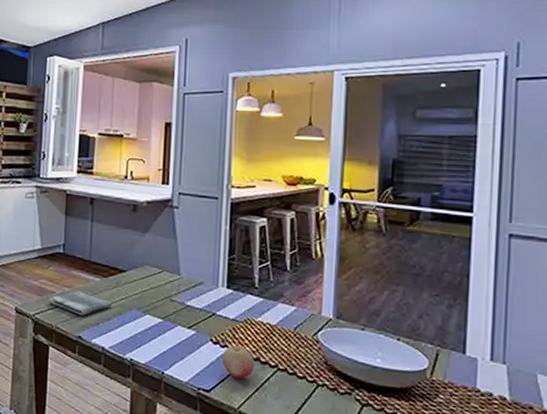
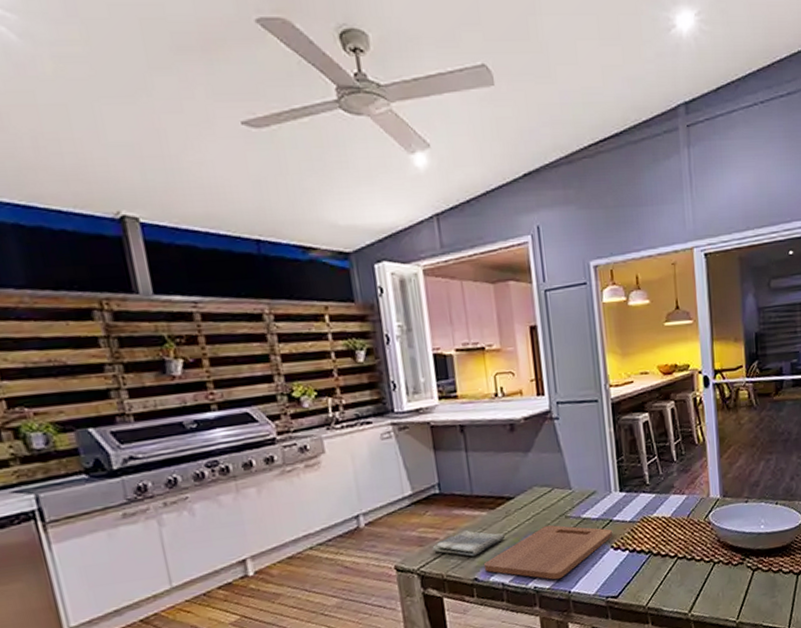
cutting board: none [88,303,214,358] -> present [483,525,613,580]
fruit: present [222,345,254,380] -> none [624,545,656,578]

